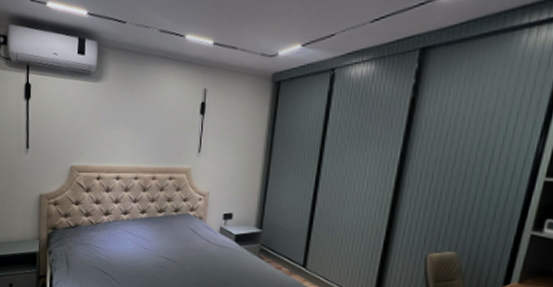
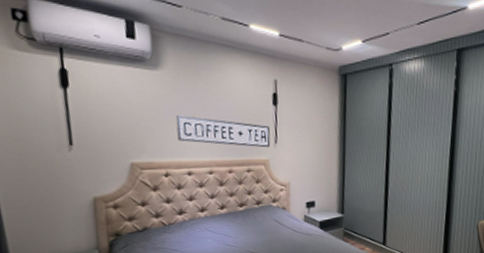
sign: none [111,124,194,157] -> present [175,115,271,148]

